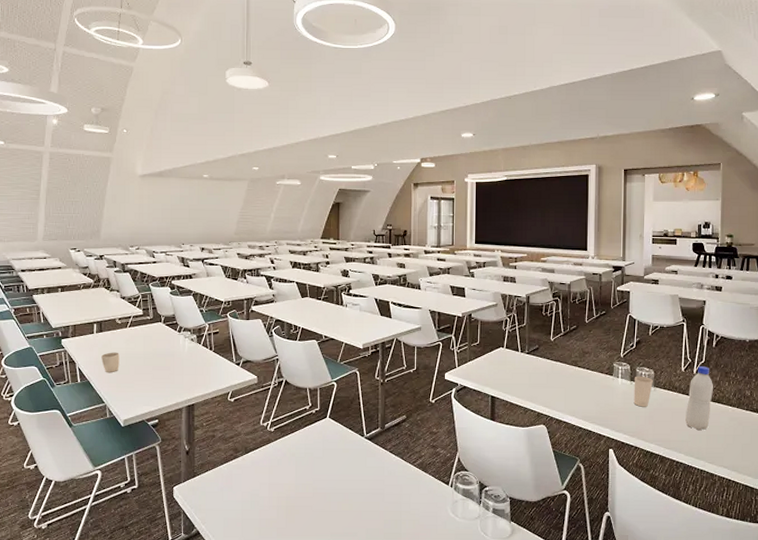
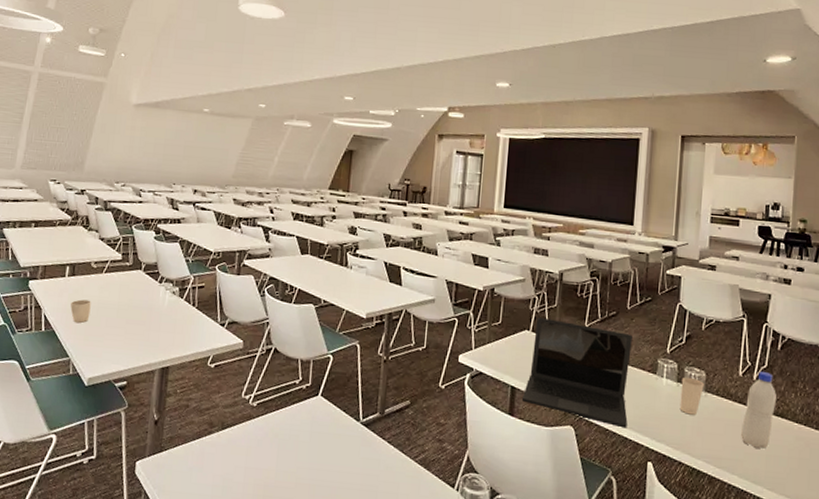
laptop: none [500,335,591,423] -> present [521,317,632,428]

